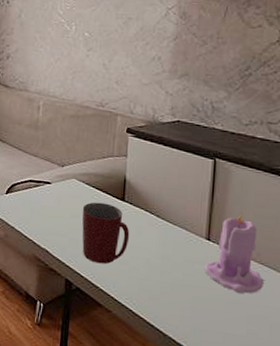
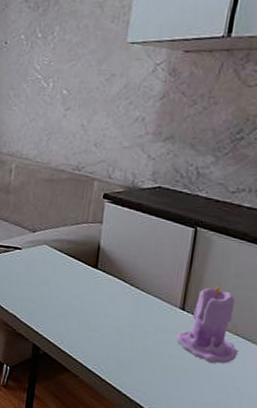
mug: present [82,202,130,264] -> none [51,269,101,331]

